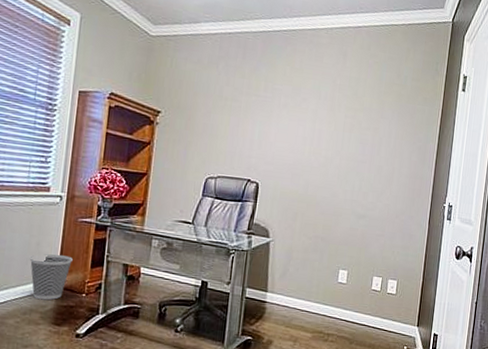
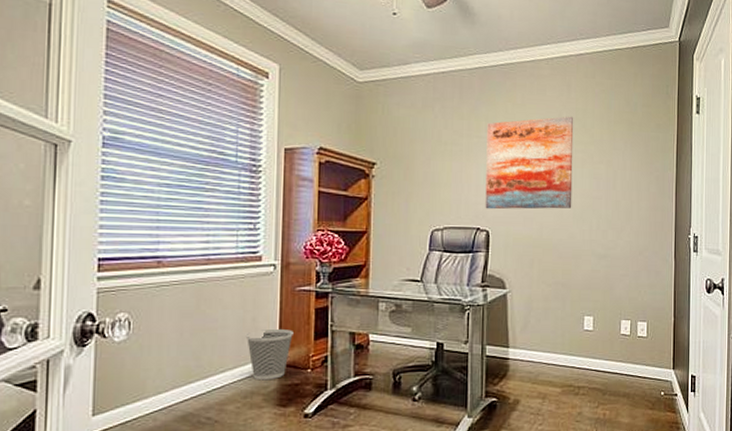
wall art: none [257,83,347,169] -> present [485,116,574,210]

